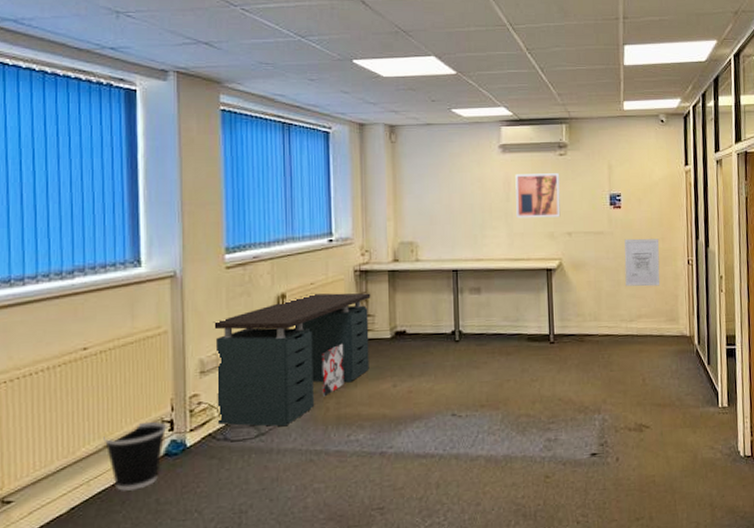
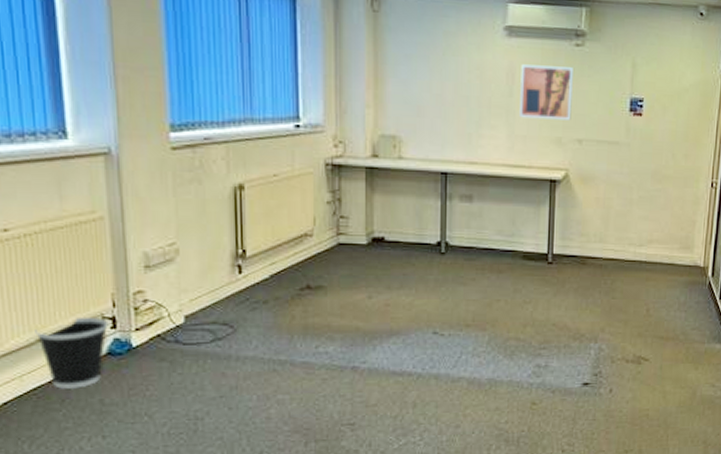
desk: present [212,293,371,427] -> none [157,186,344,333]
wall art: present [624,238,660,287] -> none [638,152,682,209]

